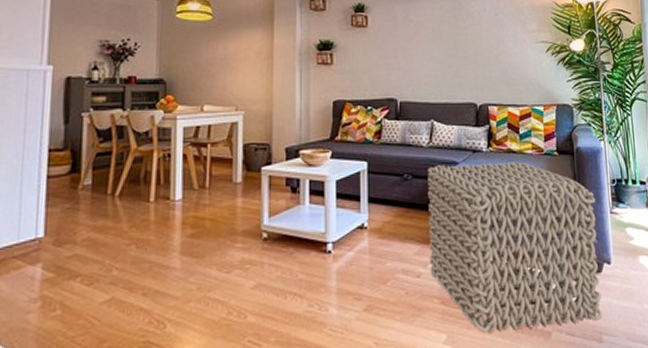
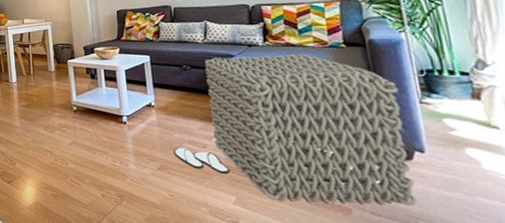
slippers: none [385,279,443,308] -> present [174,148,230,174]

